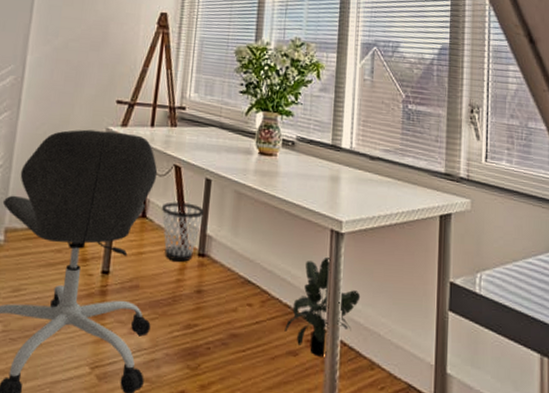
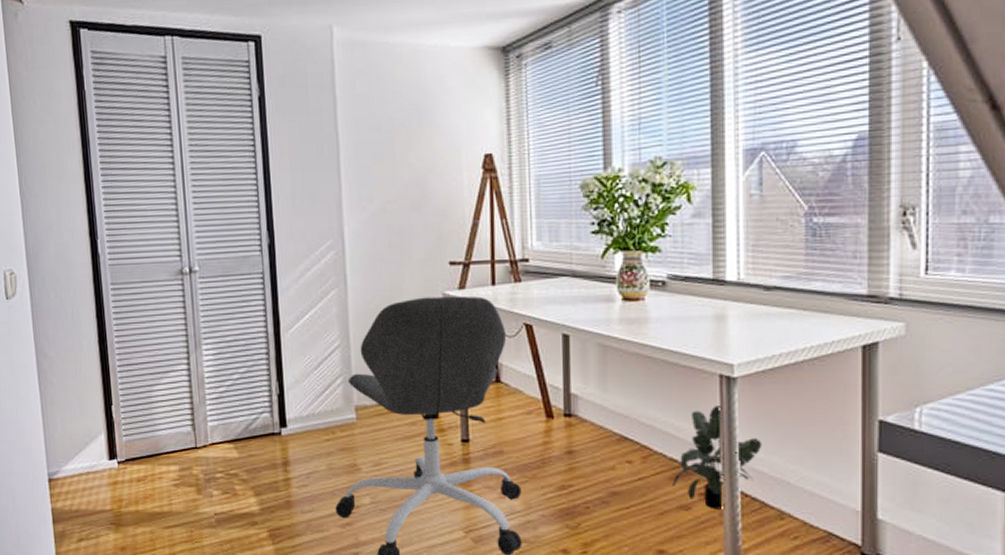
wastebasket: present [161,202,205,262] -> none [516,362,566,424]

